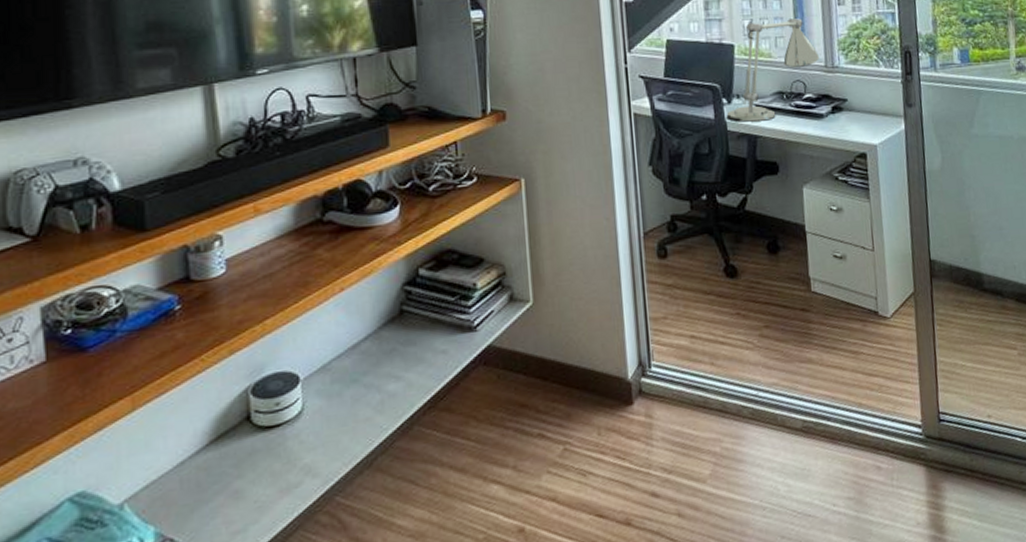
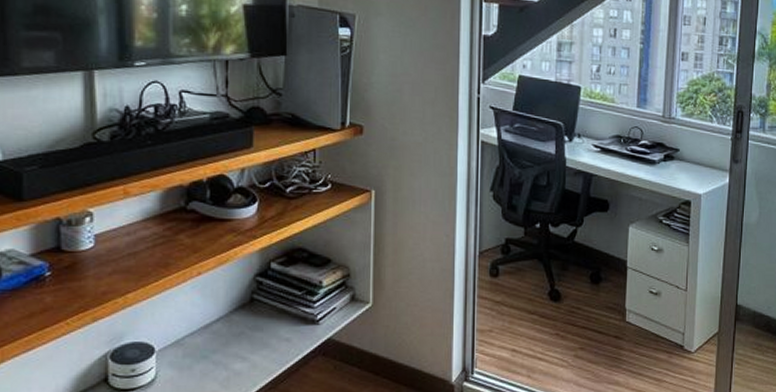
desk lamp: present [726,18,819,122] -> none [566,68,658,161]

